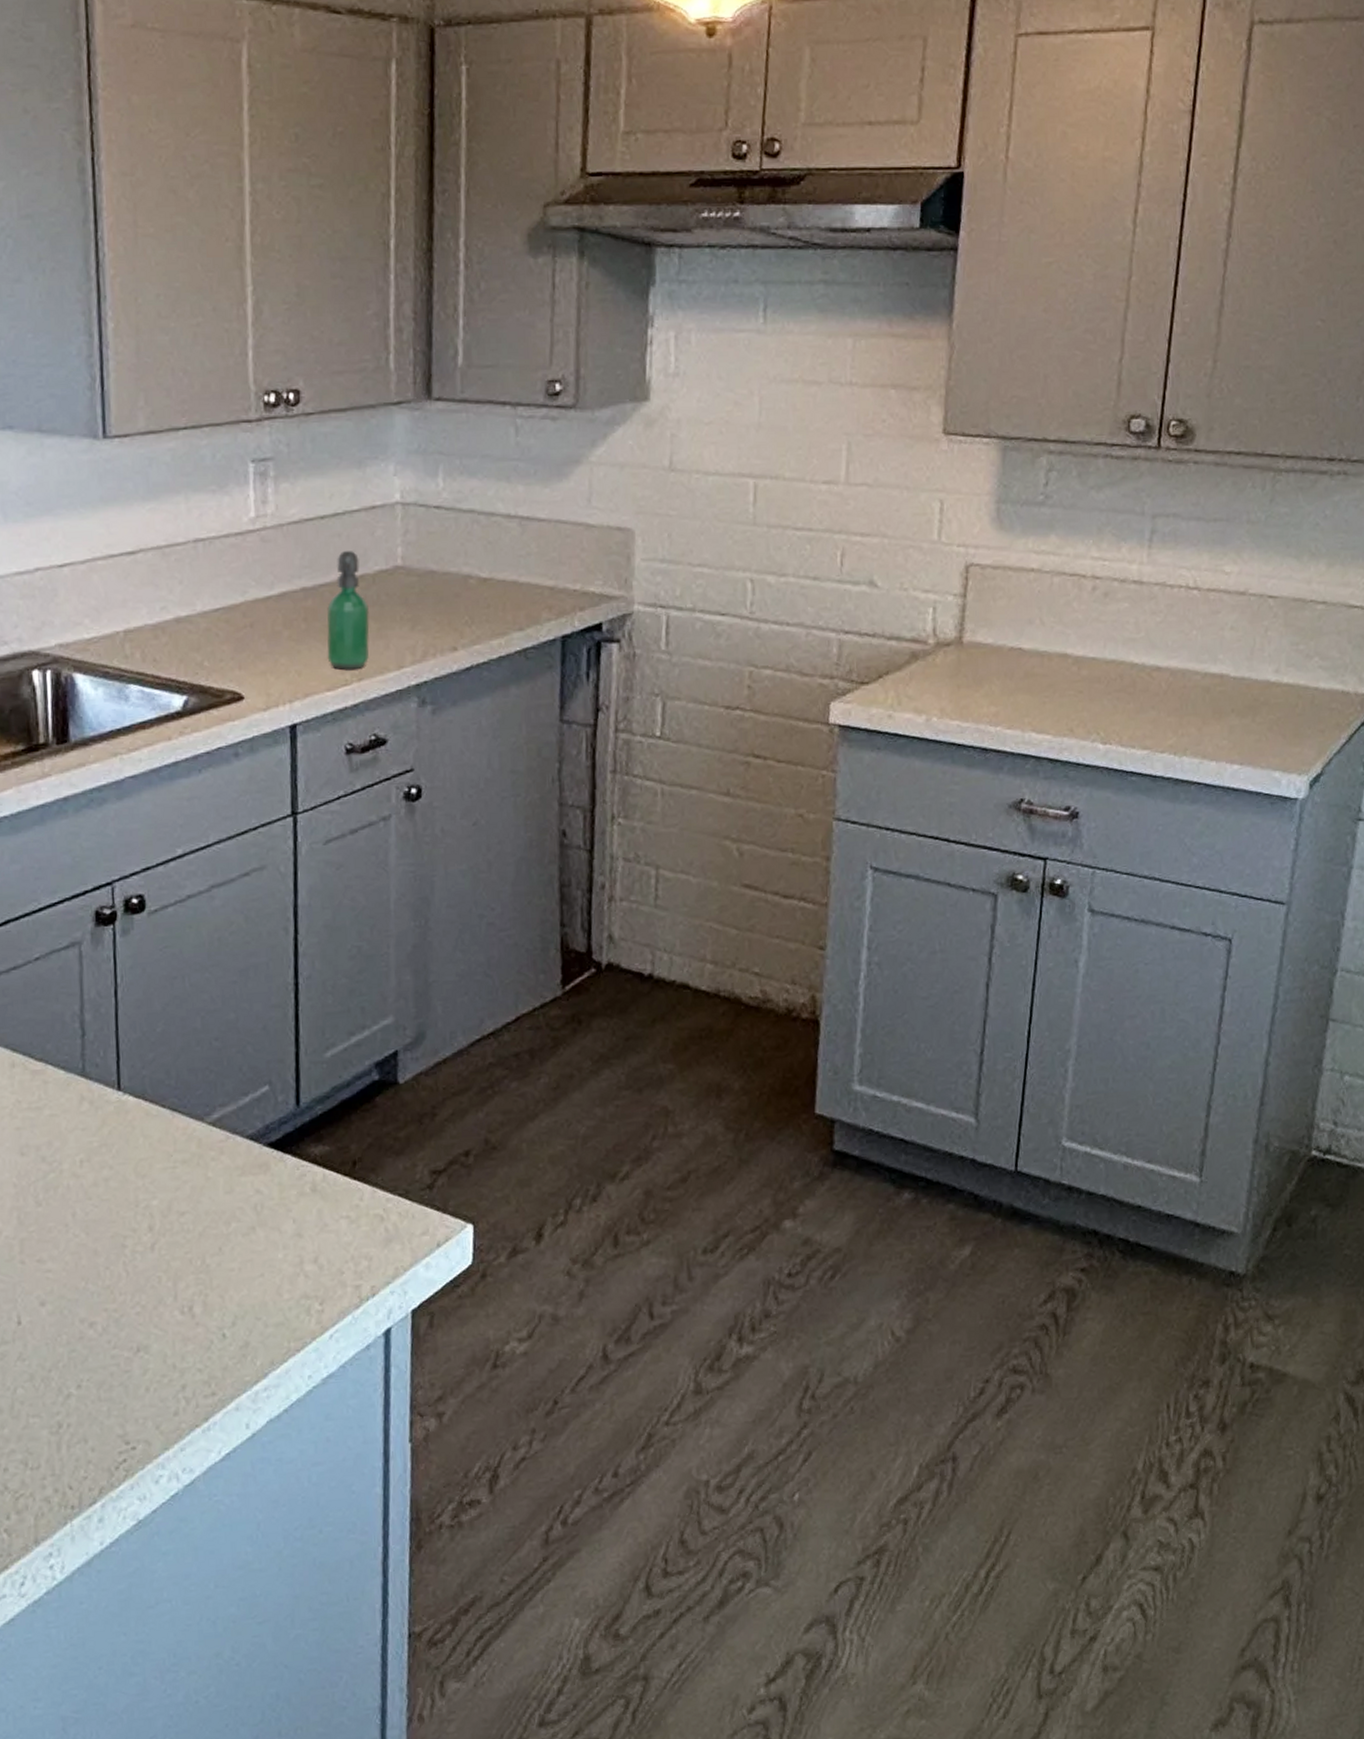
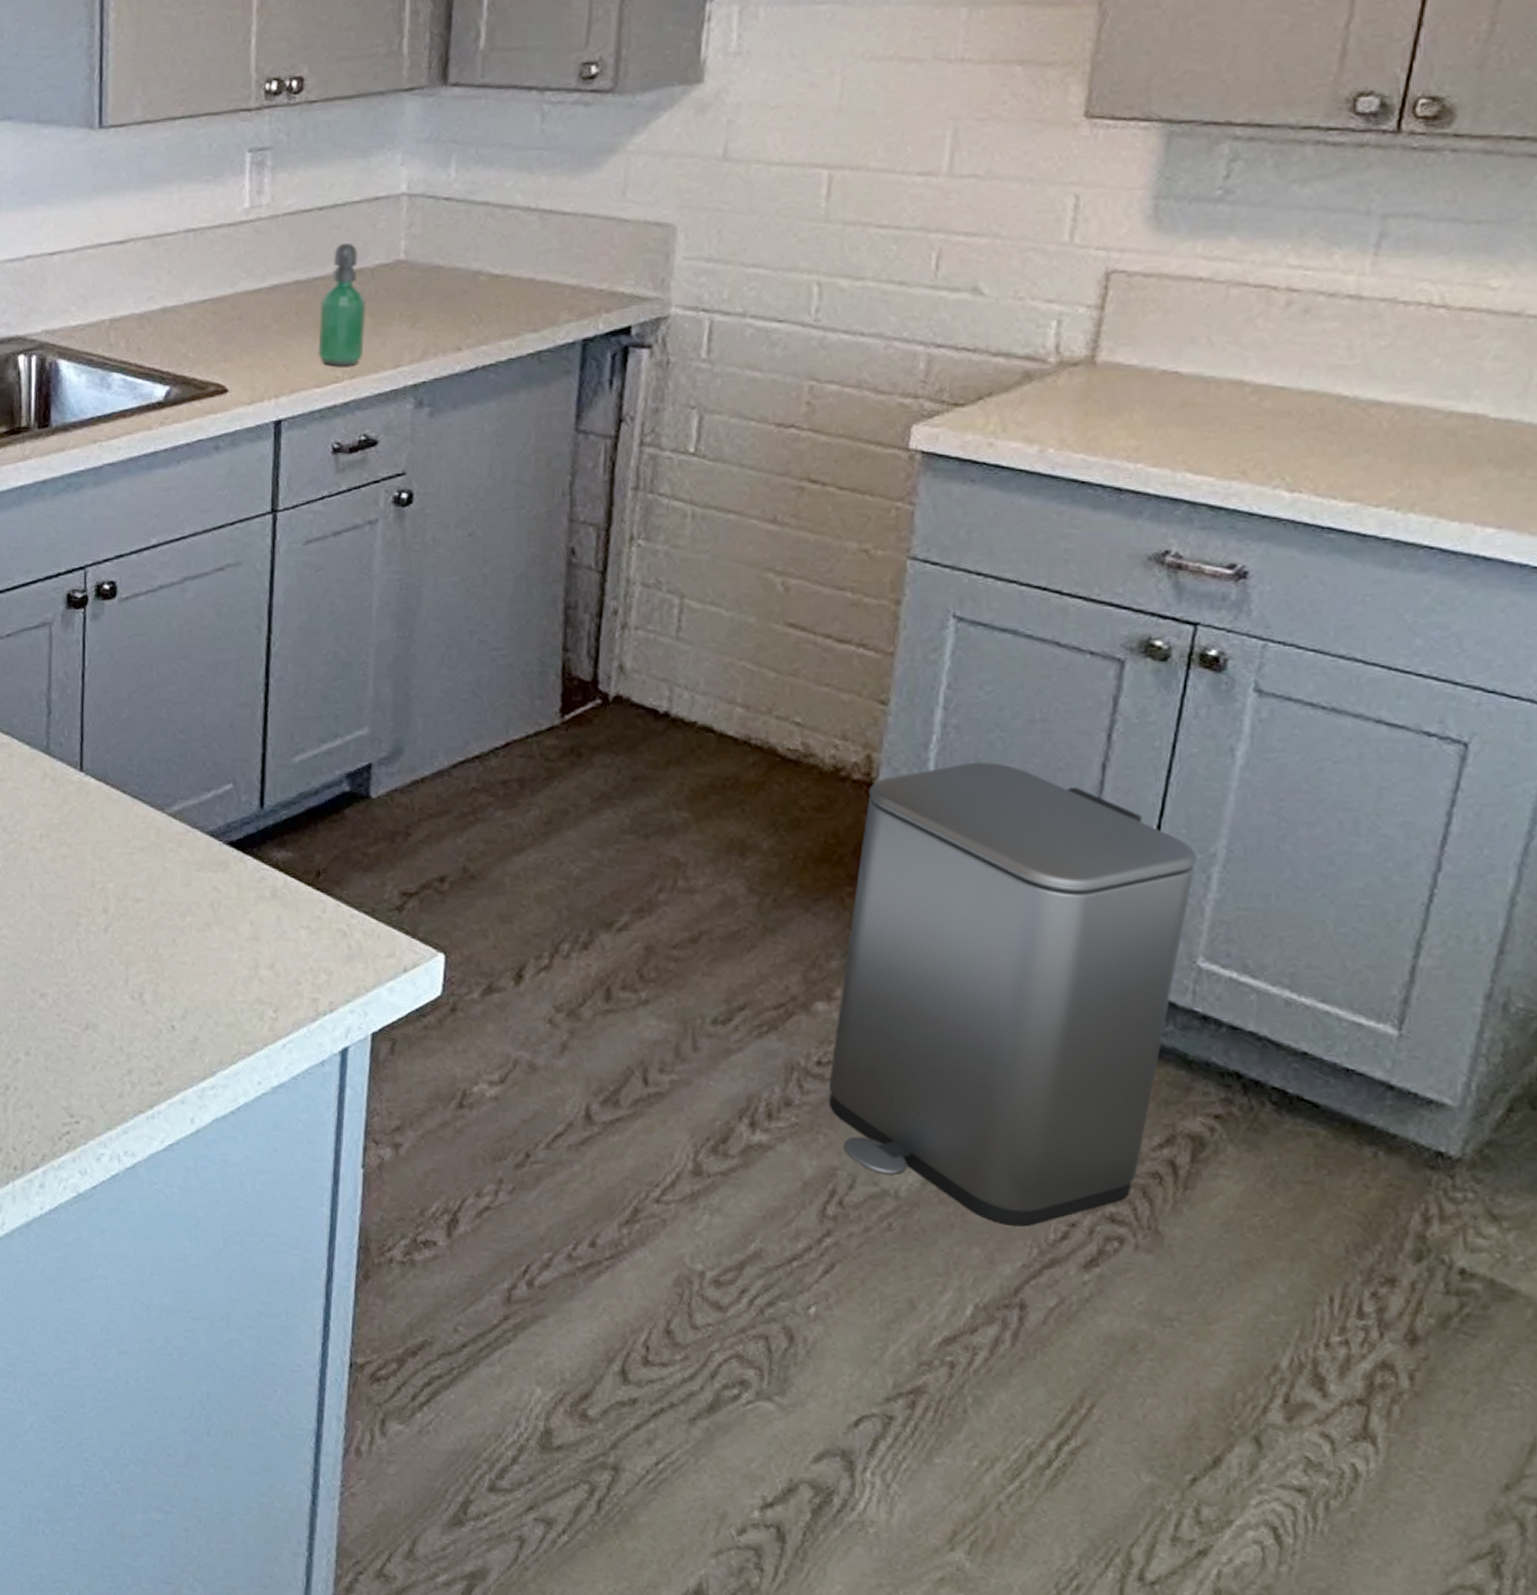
pedal bin: none [798,991,1058,1391] -> present [828,762,1198,1227]

